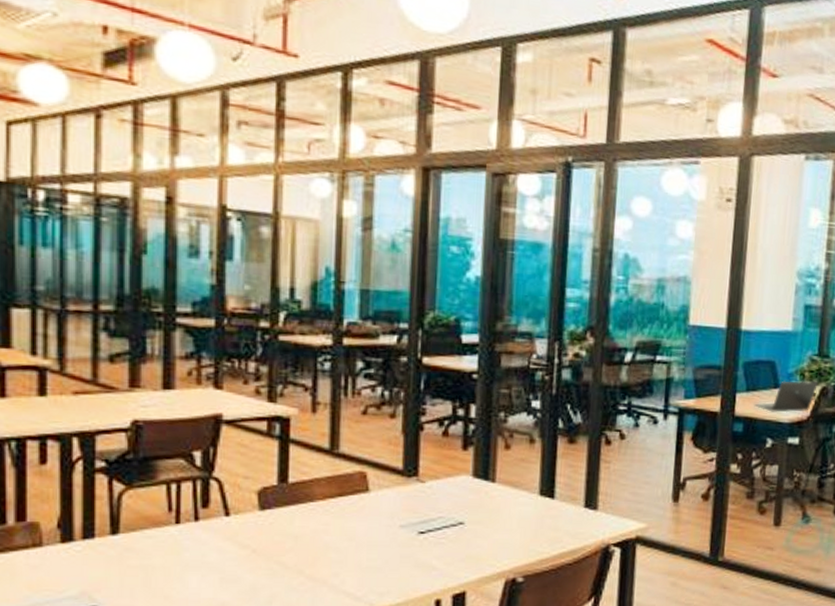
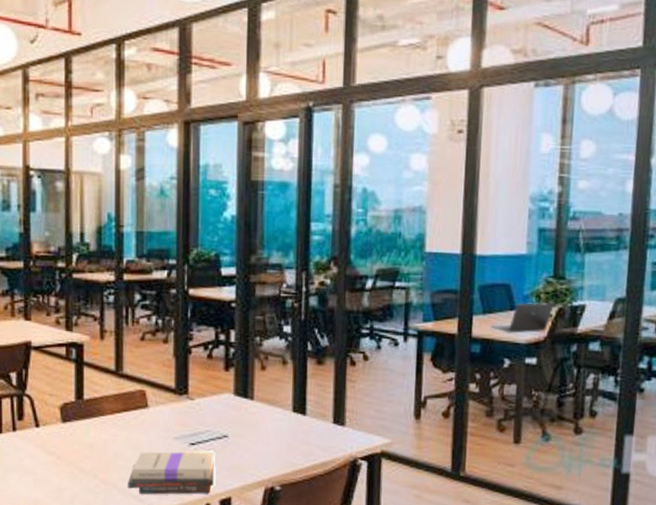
books: none [341,541,448,591] -> present [128,451,215,495]

